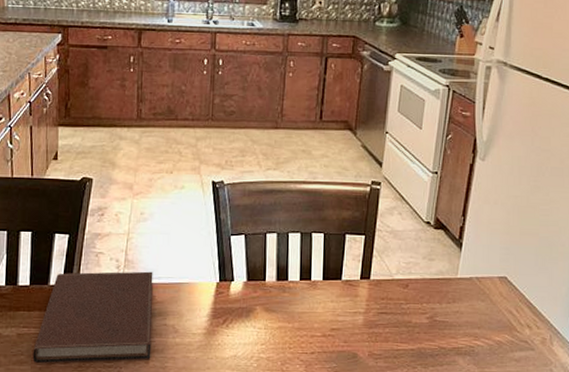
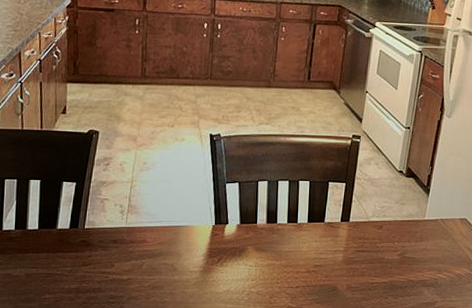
notebook: present [32,271,153,363] -> none [40,216,155,300]

